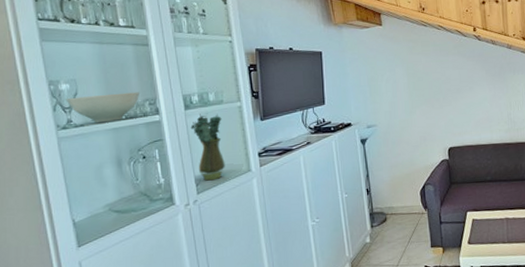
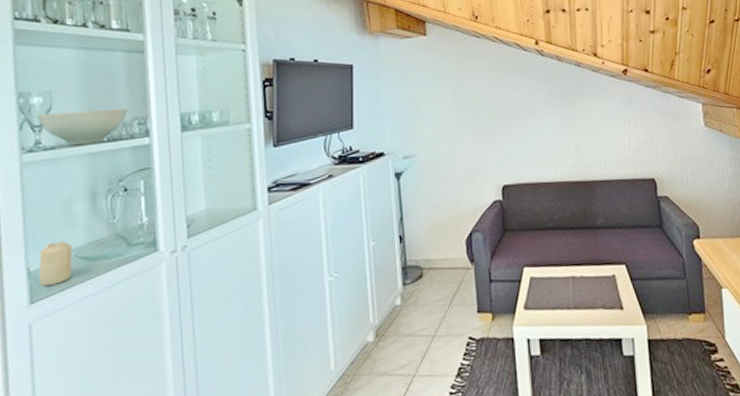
candle: none [81,198,108,234] -> present [39,241,73,287]
vase: present [190,114,225,181] -> none [186,137,226,221]

